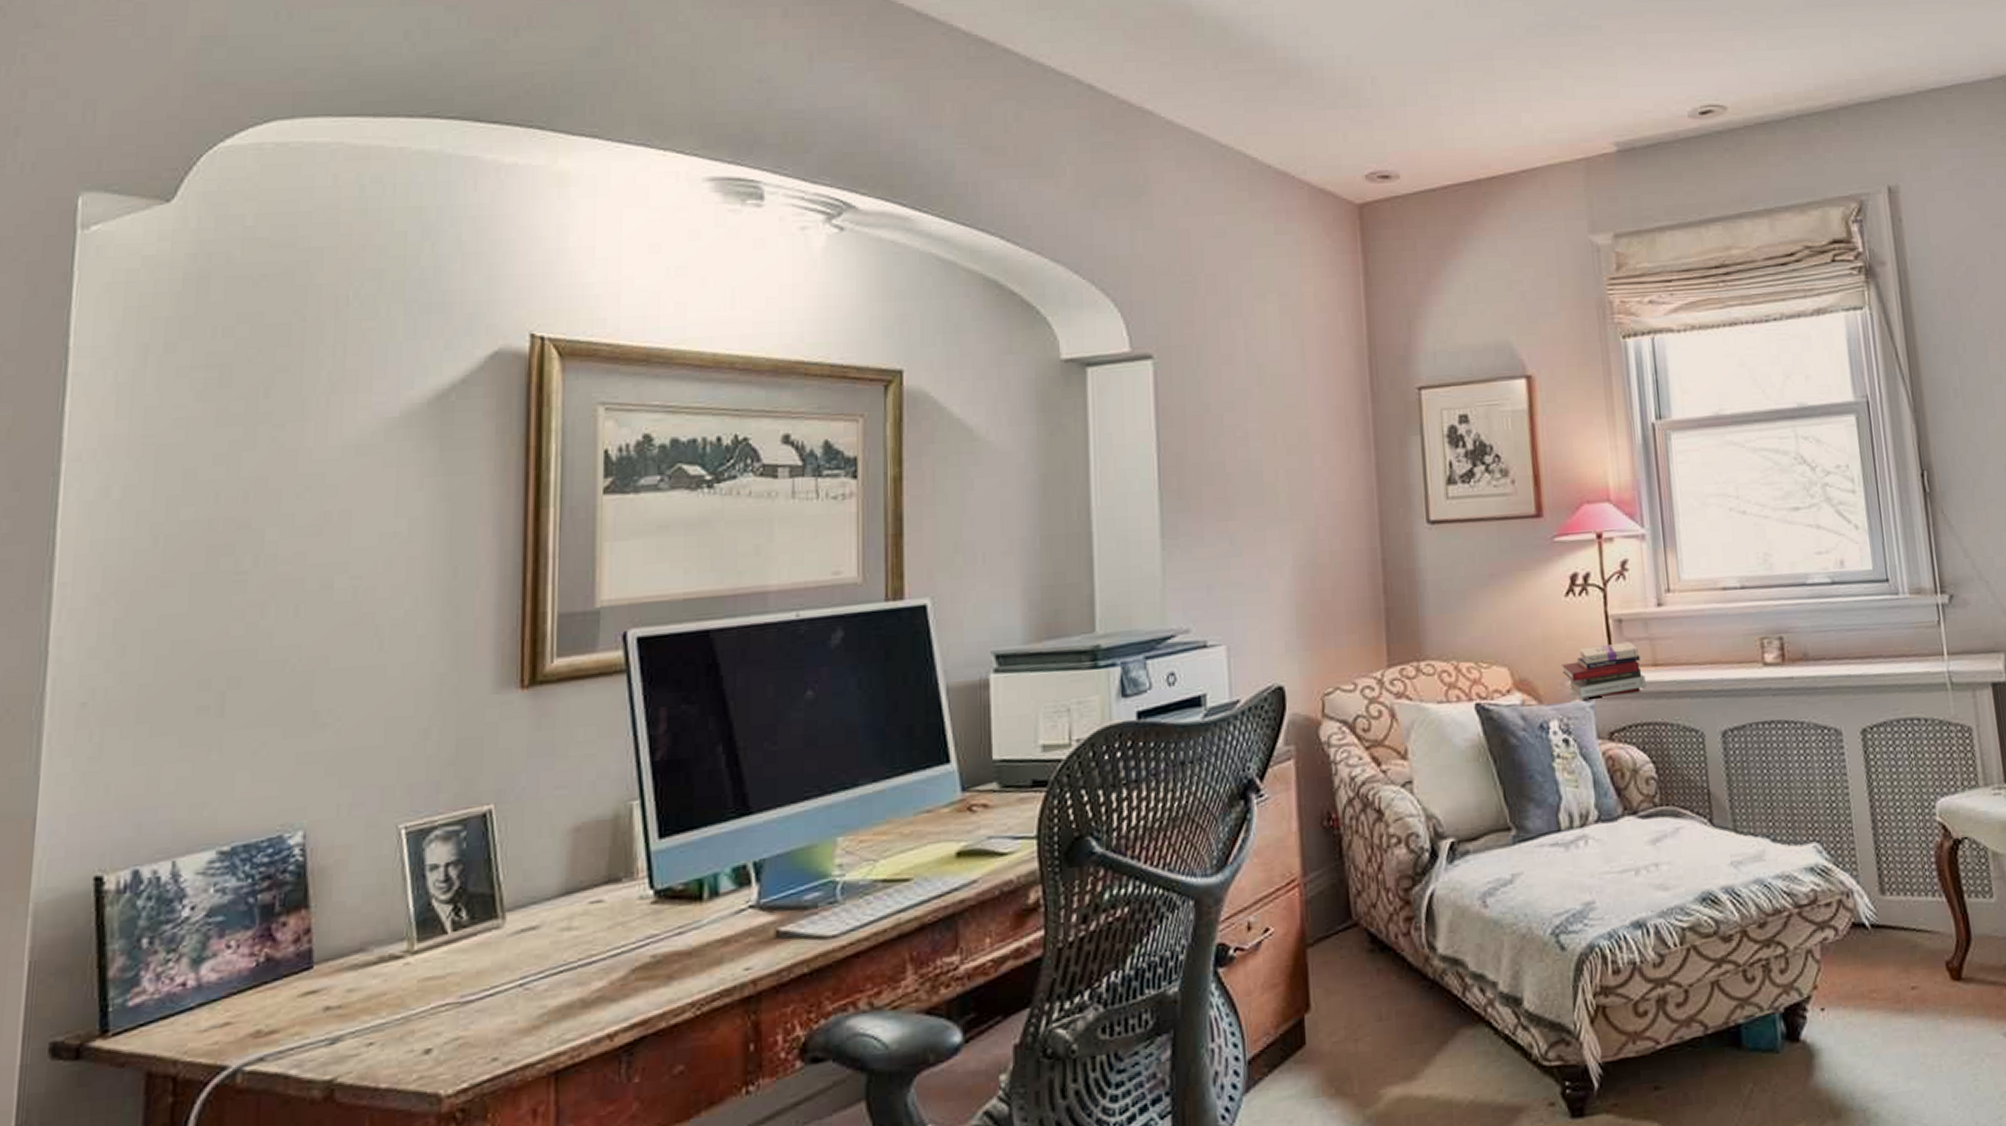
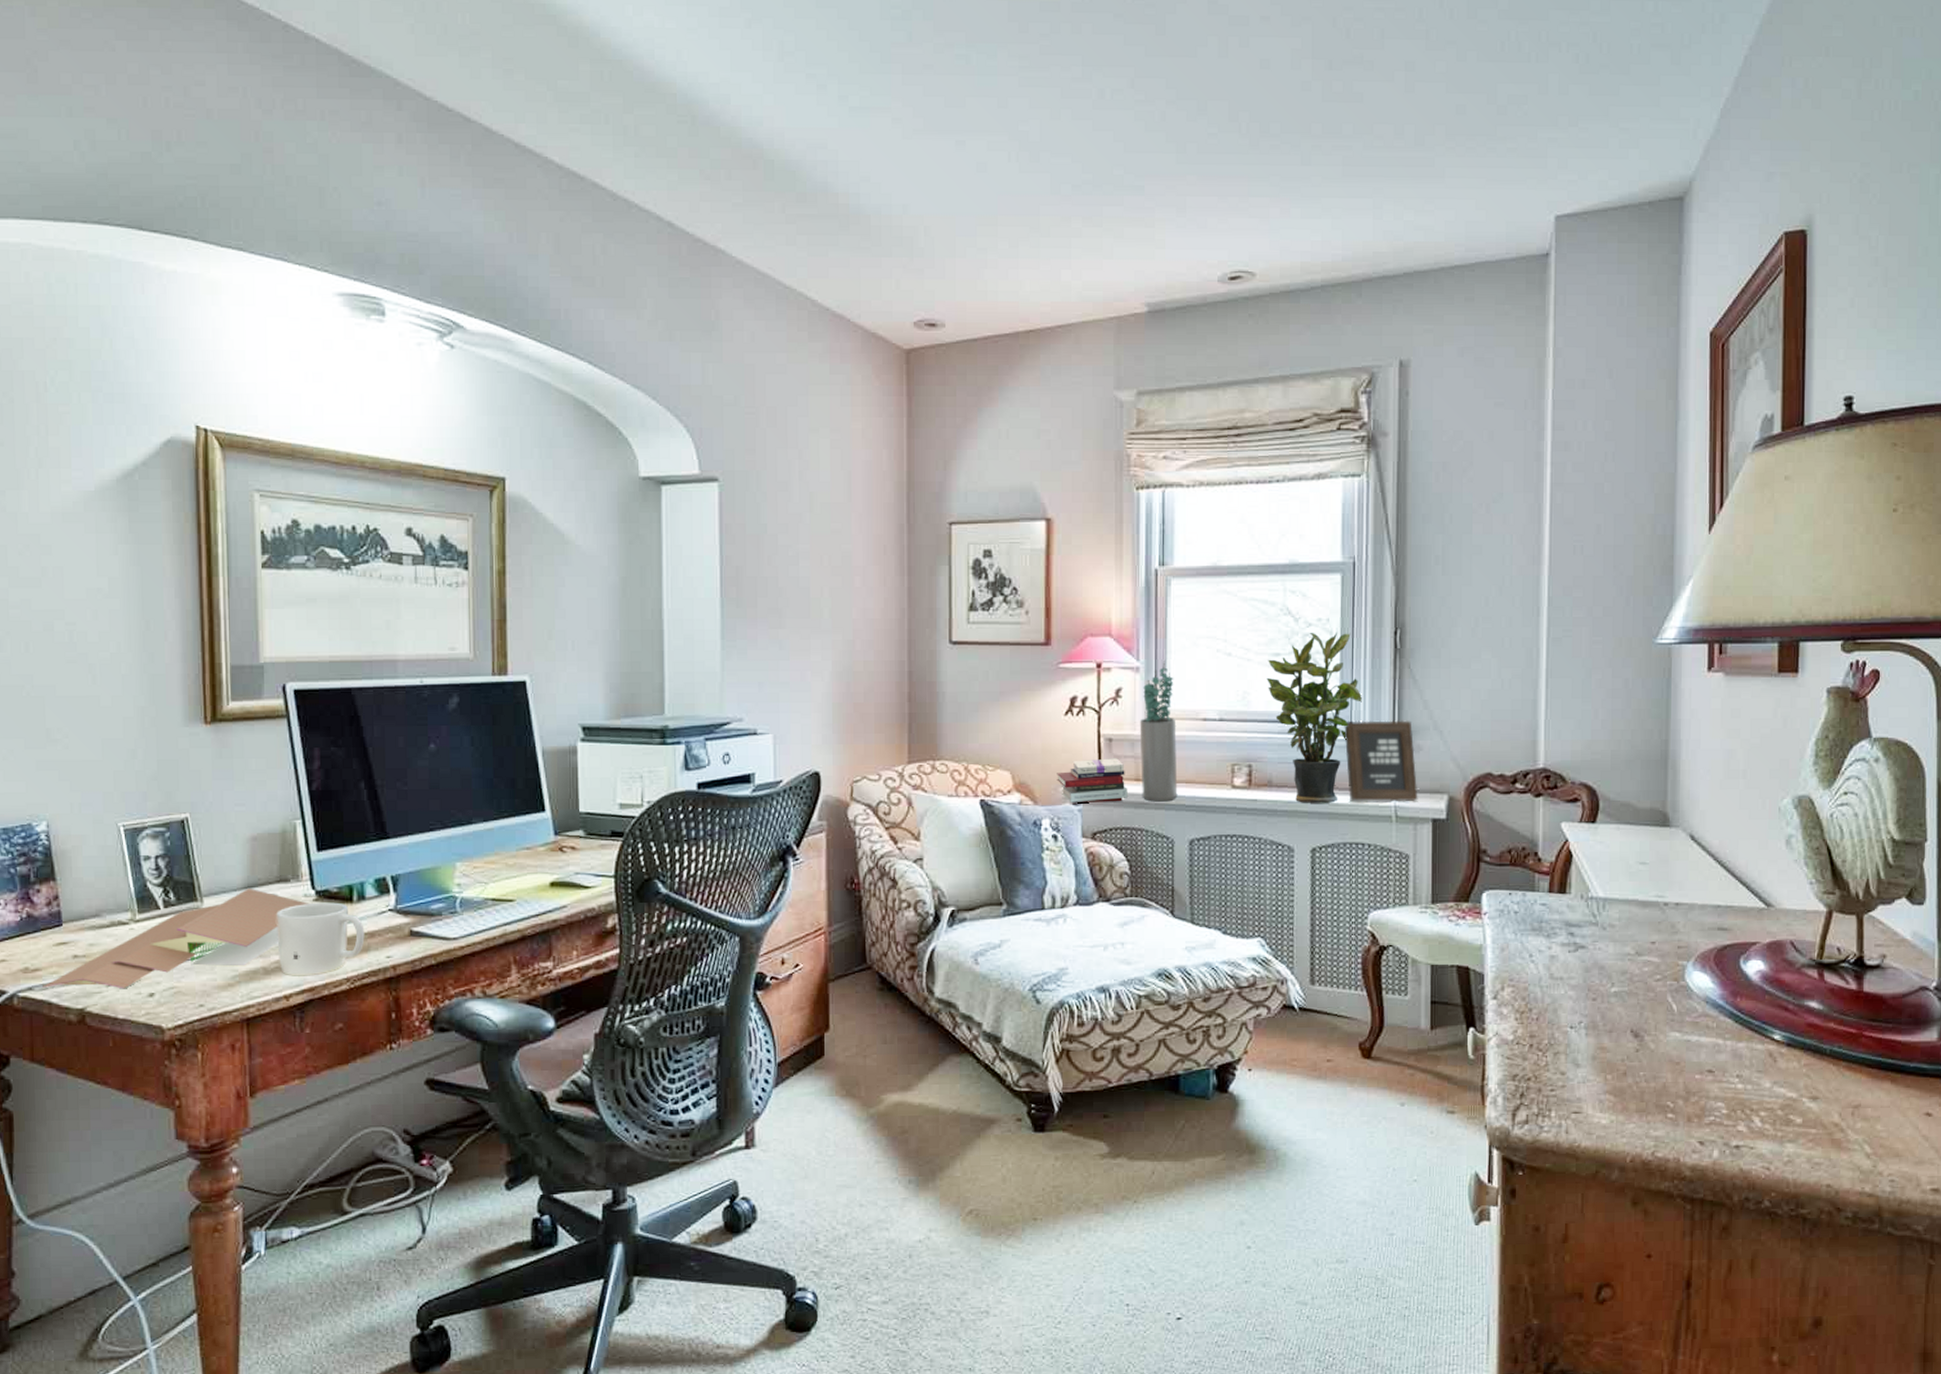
papers: none [279,894,647,1056] -> present [43,887,310,989]
mug: none [601,903,717,1008] -> present [276,902,365,976]
vase: none [1651,525,1703,690] -> present [1139,661,1178,802]
potted plant: none [1787,478,1896,677] -> present [1266,632,1362,803]
picture frame: none [1880,572,1973,671] -> present [1344,720,1418,803]

